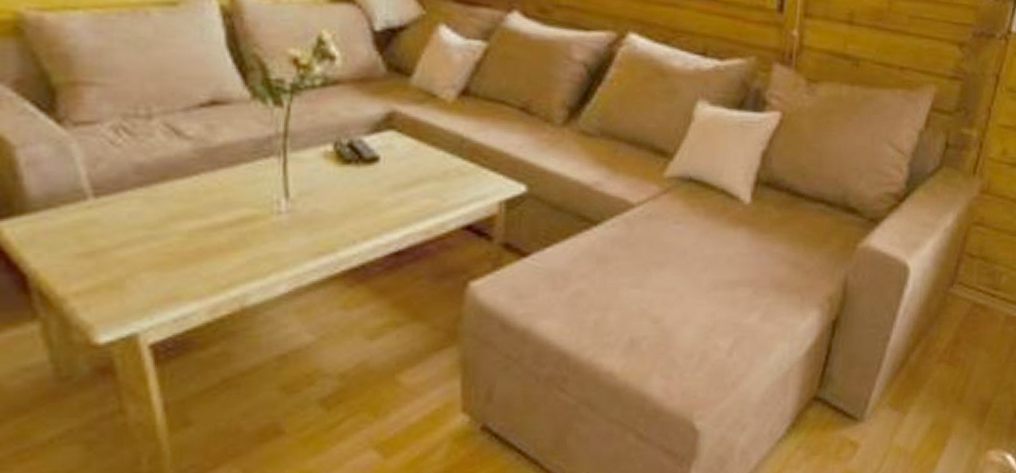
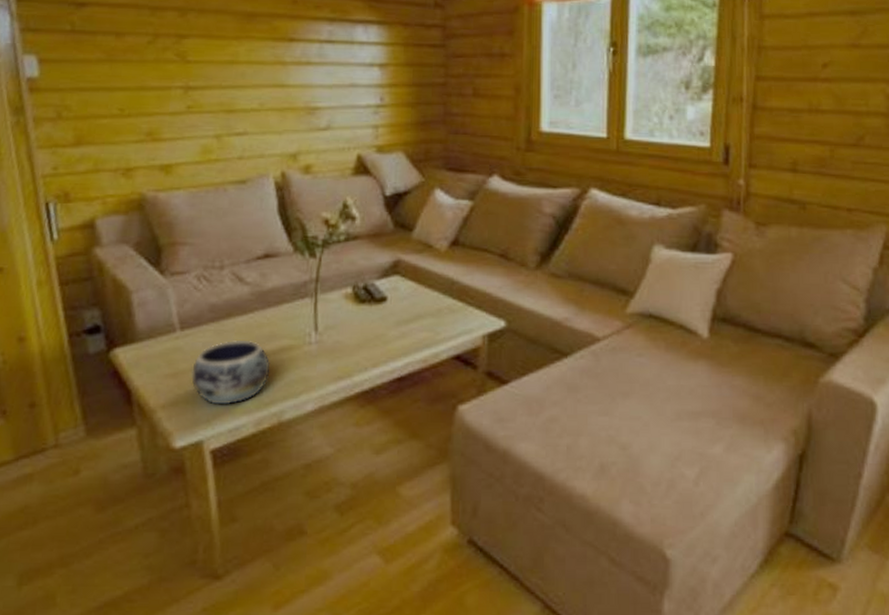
decorative bowl: none [115,209,227,290] -> present [191,340,271,405]

